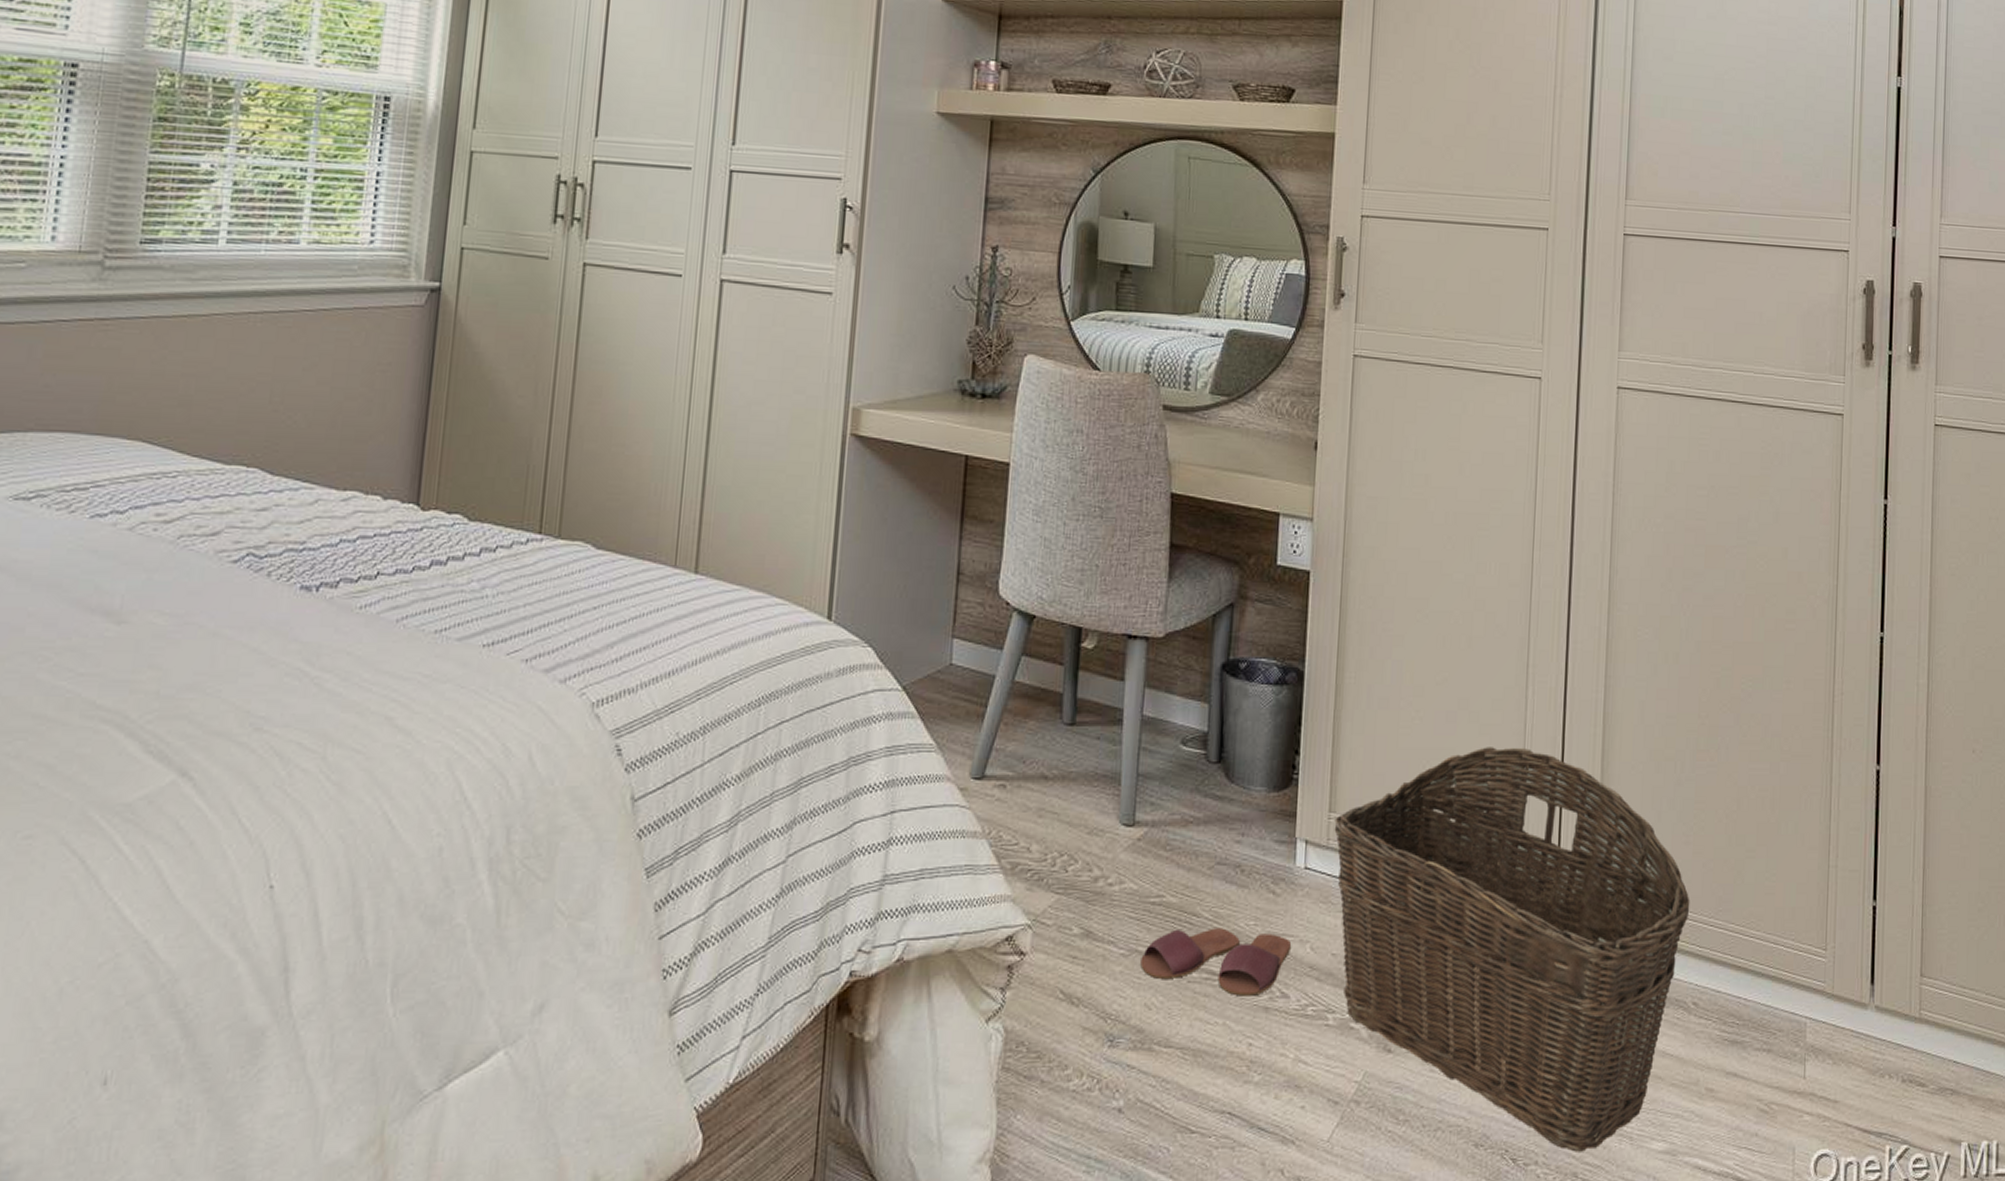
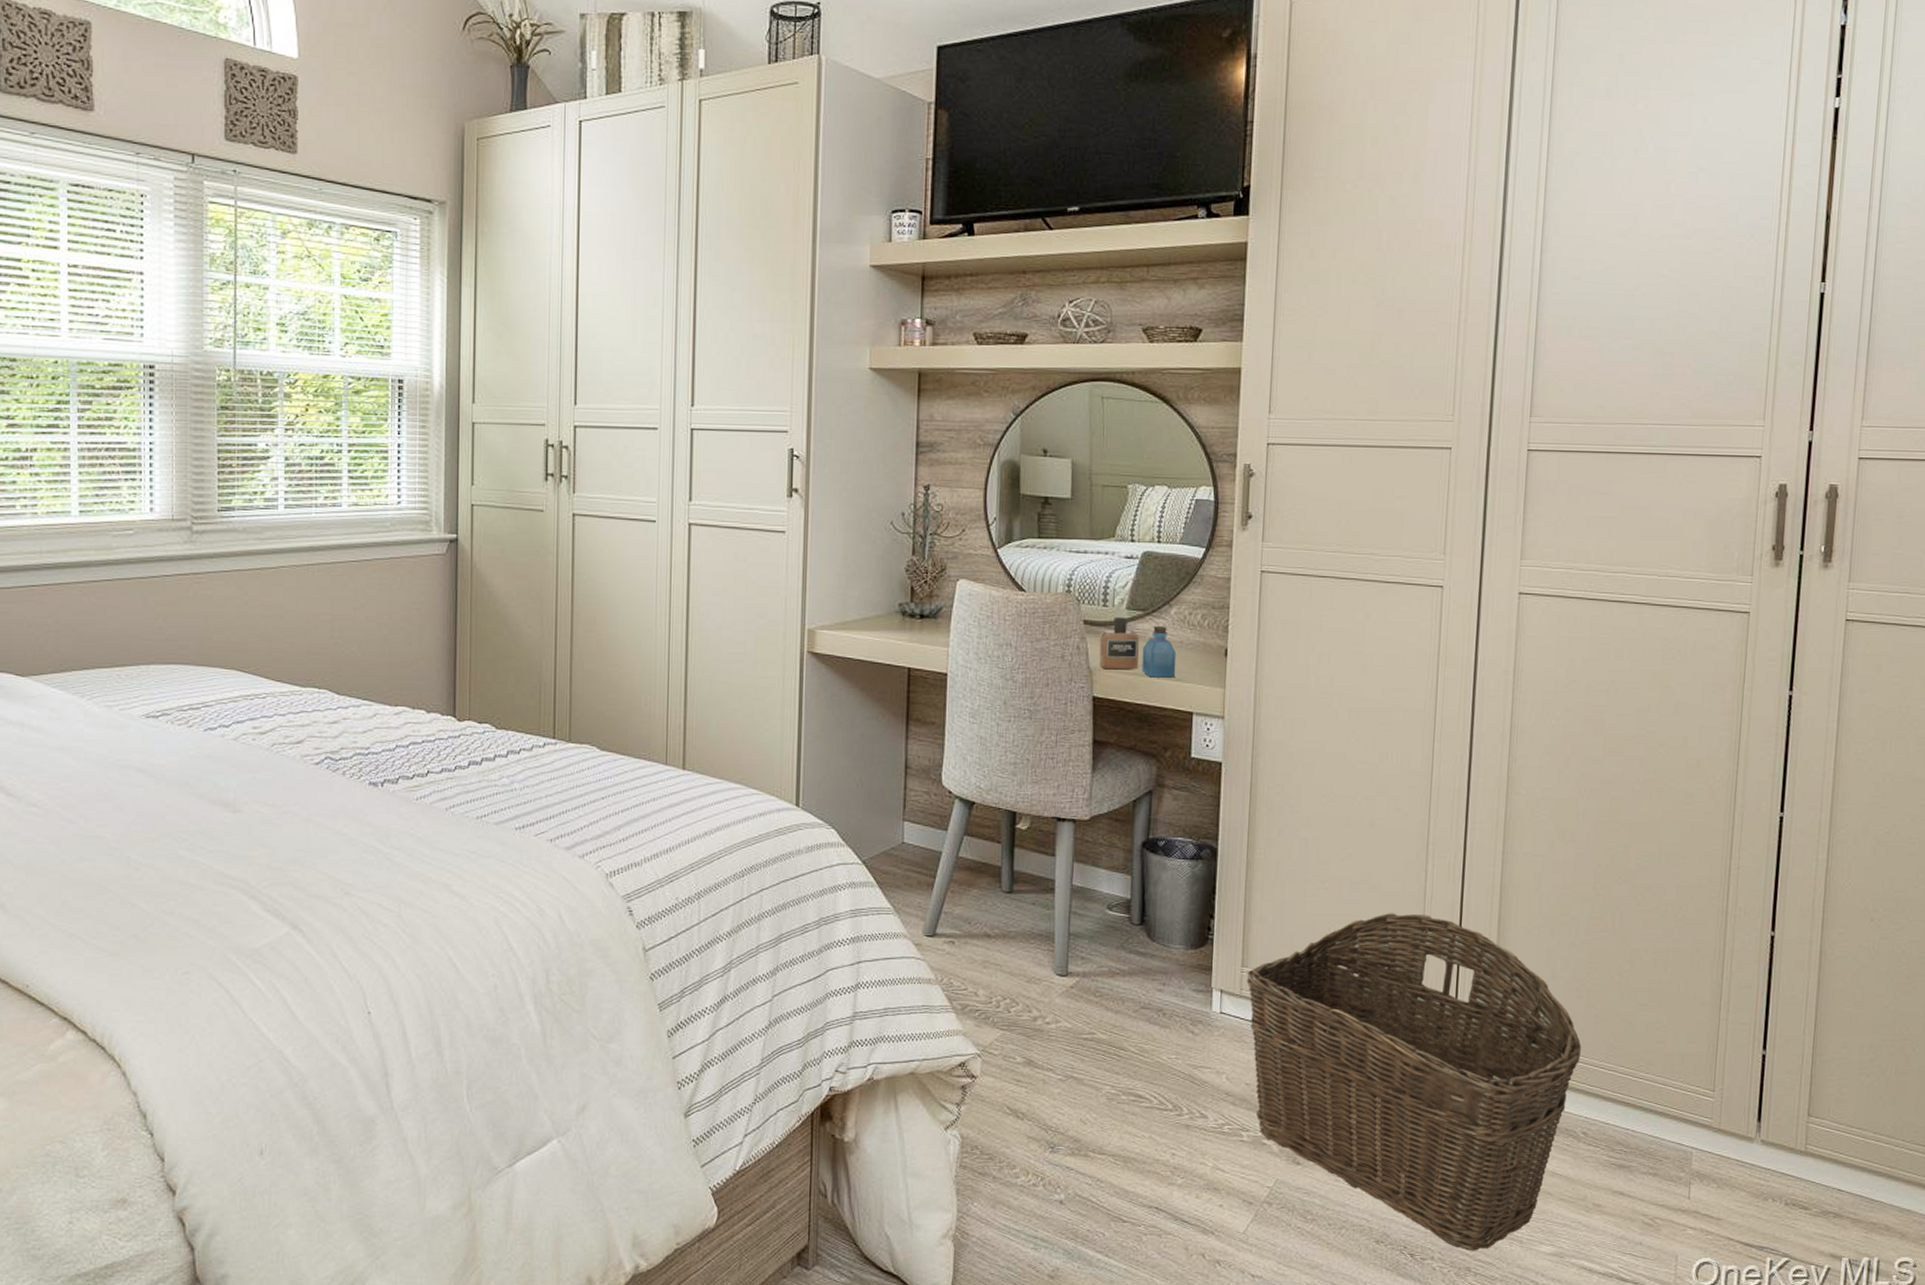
slippers: present [1140,928,1291,996] -> none [1076,1060,1208,1116]
perfume: none [1179,402,1224,463] -> present [1099,617,1140,670]
perfume bottle: none [1225,414,1263,473] -> present [1141,626,1177,678]

